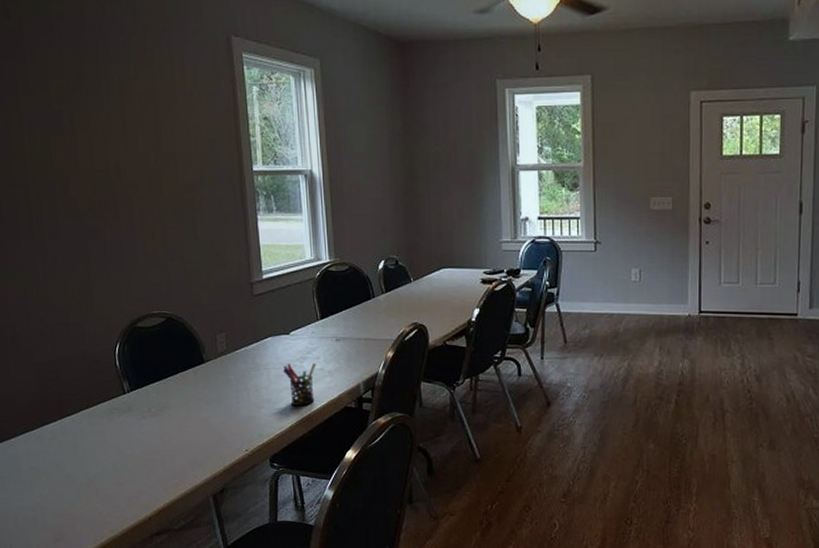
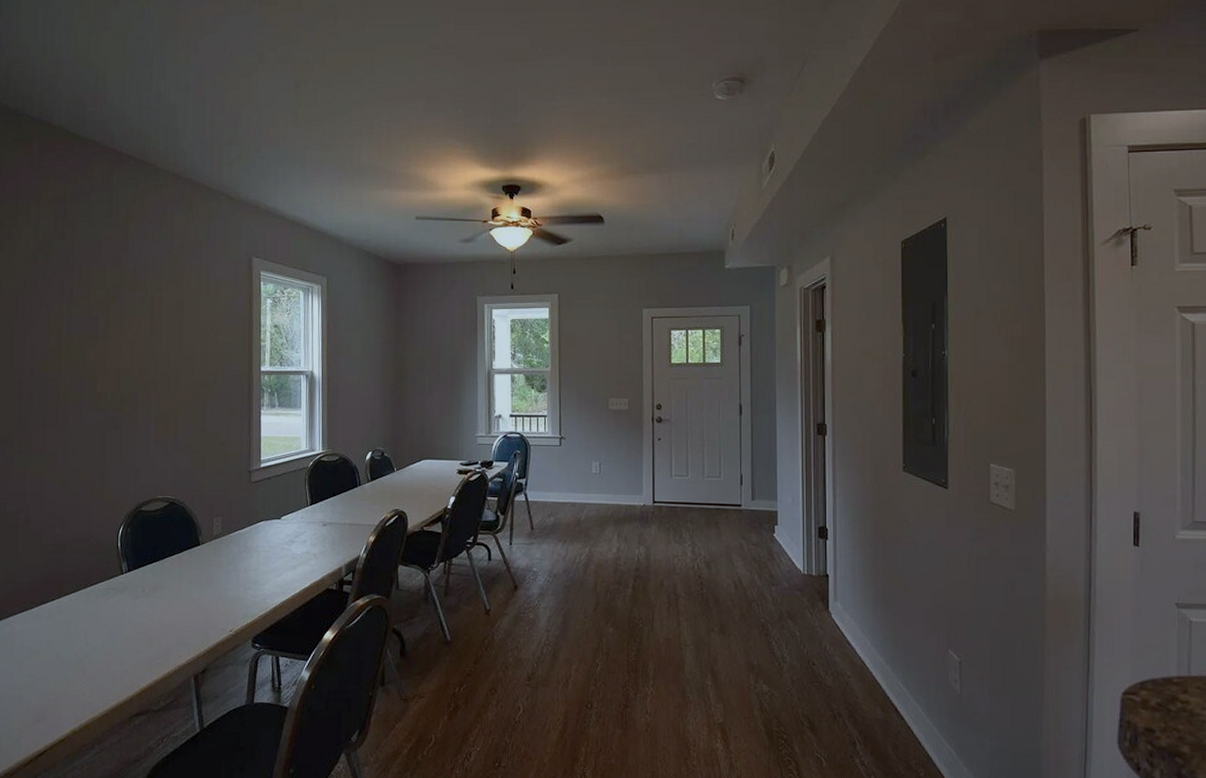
pen holder: present [282,362,317,407] -> none [271,546,303,588]

